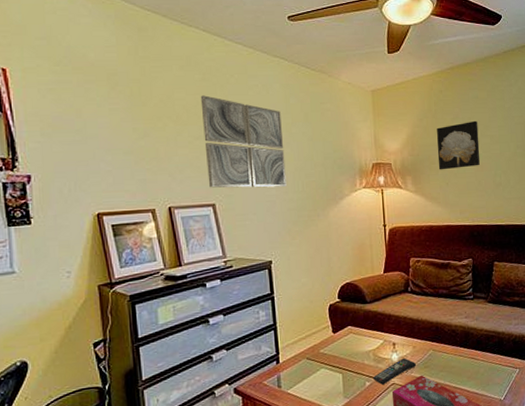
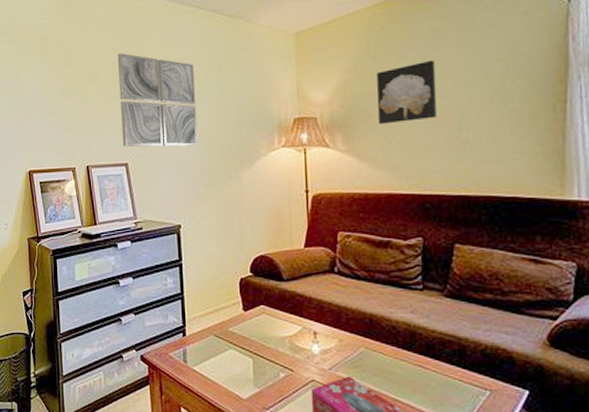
remote control: present [372,358,417,385] -> none [288,351,344,379]

